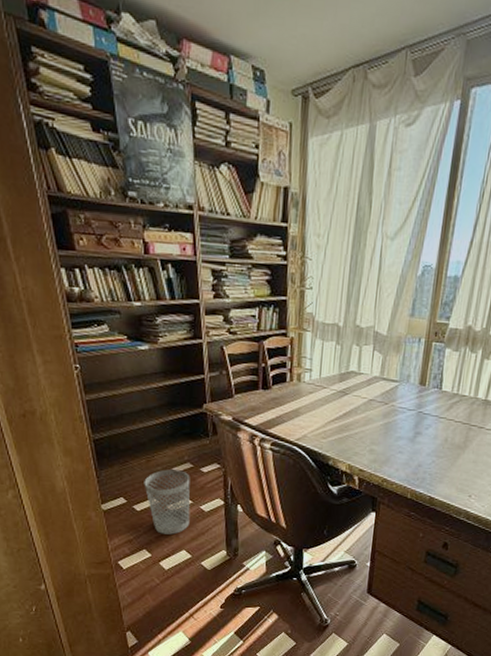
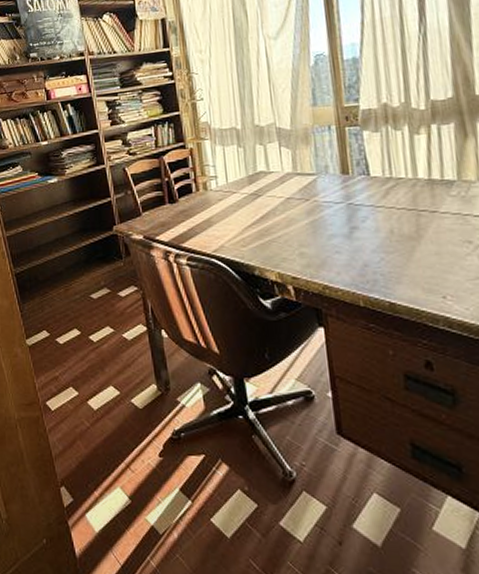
wastebasket: present [144,469,191,535] -> none [64,296,114,368]

